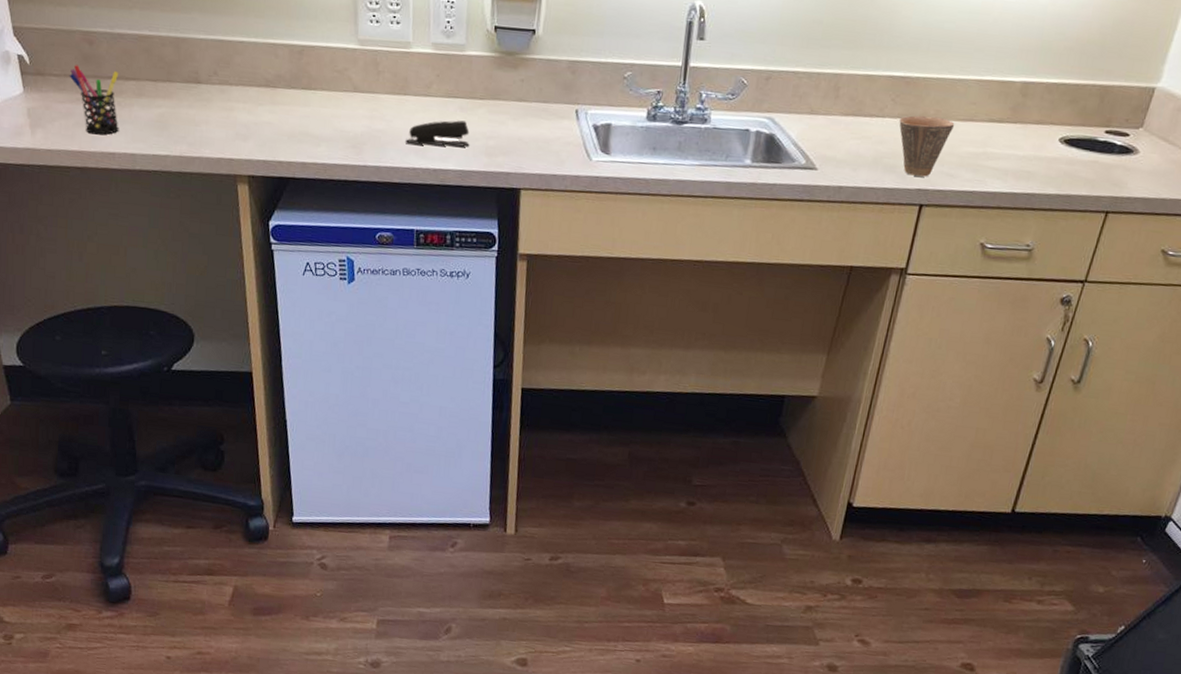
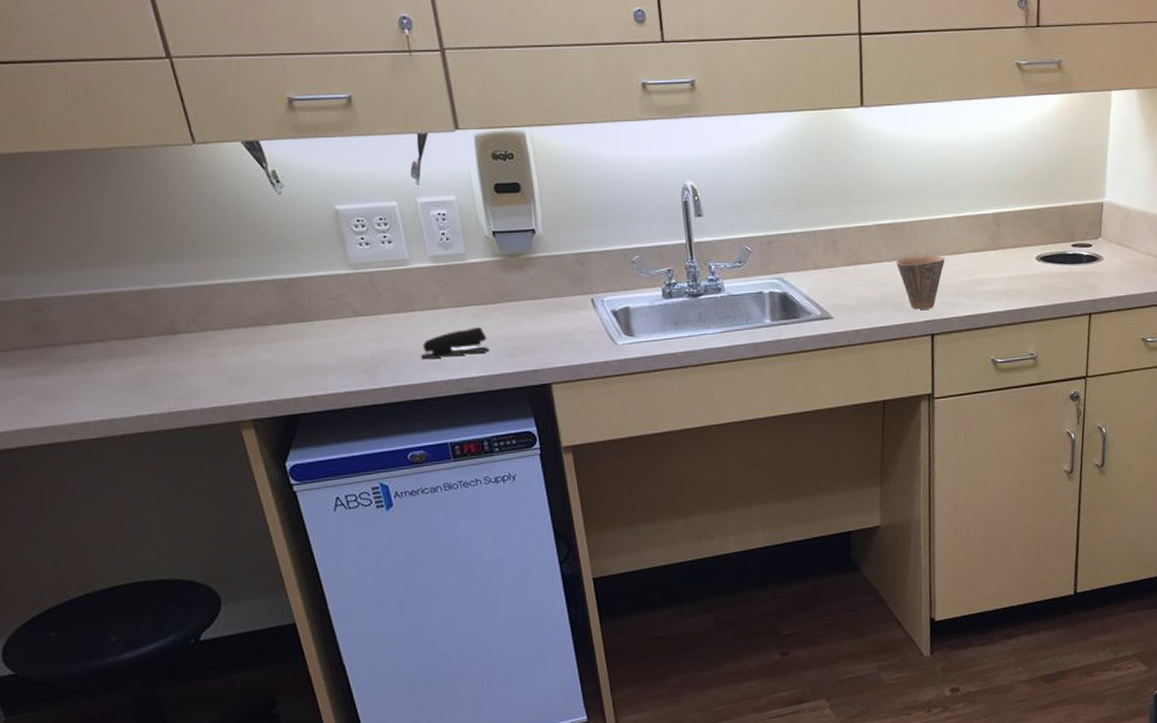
pen holder: present [69,65,119,135] -> none [18,335,90,407]

